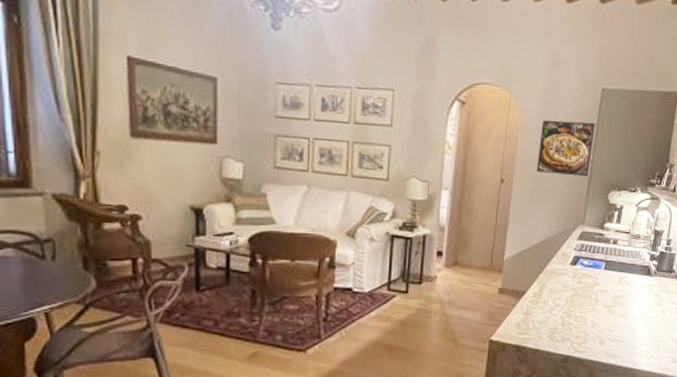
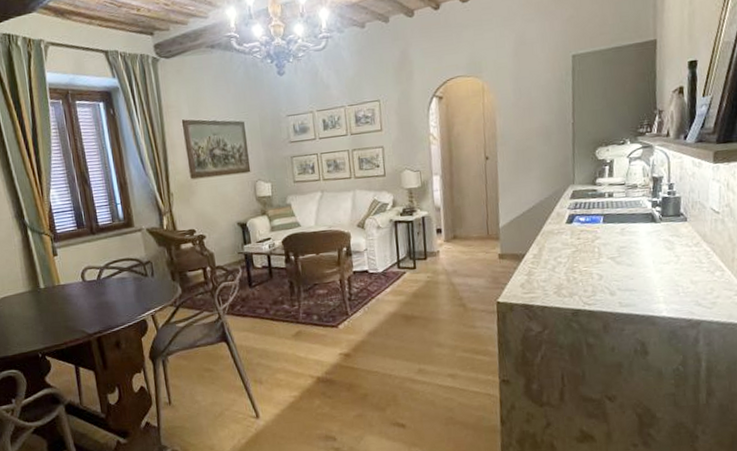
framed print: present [536,120,595,177] -> none [517,88,572,144]

